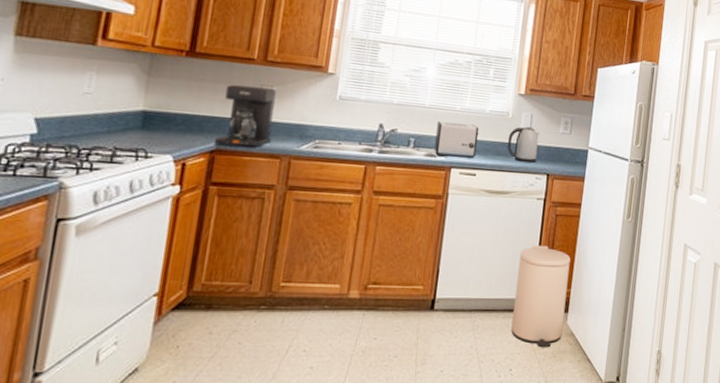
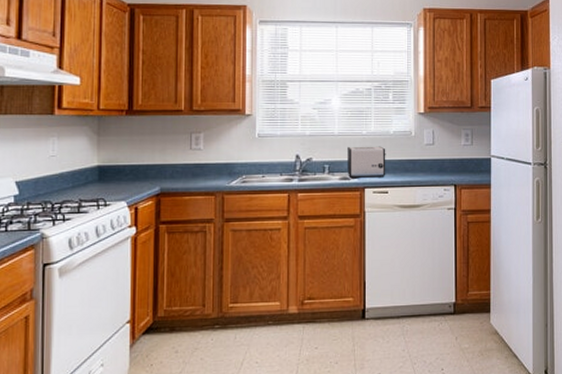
coffee maker: present [215,84,276,148] -> none [159,134,206,189]
kettle: present [507,126,539,163] -> none [413,142,443,176]
pedal bin: present [511,245,571,348] -> none [437,252,487,347]

